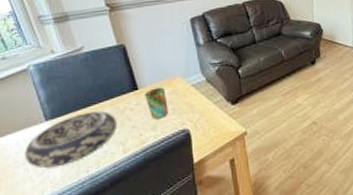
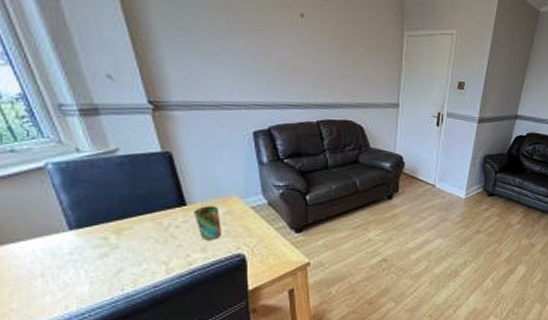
decorative bowl: present [25,111,118,169] -> none [43,225,160,283]

